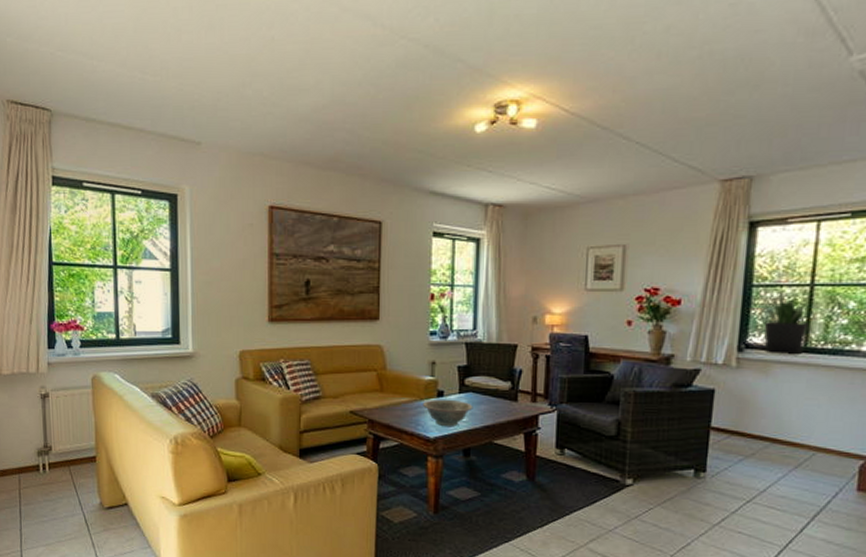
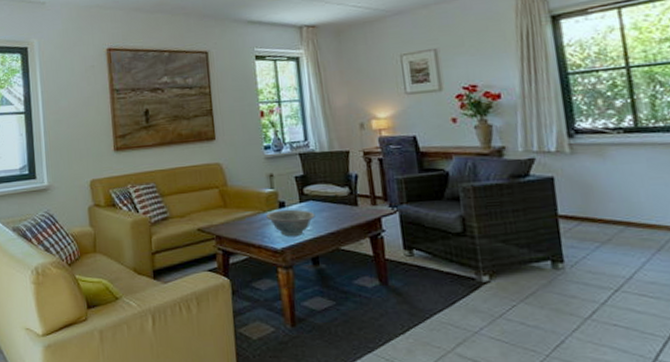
planter: present [763,294,808,356] -> none [586,78,635,138]

